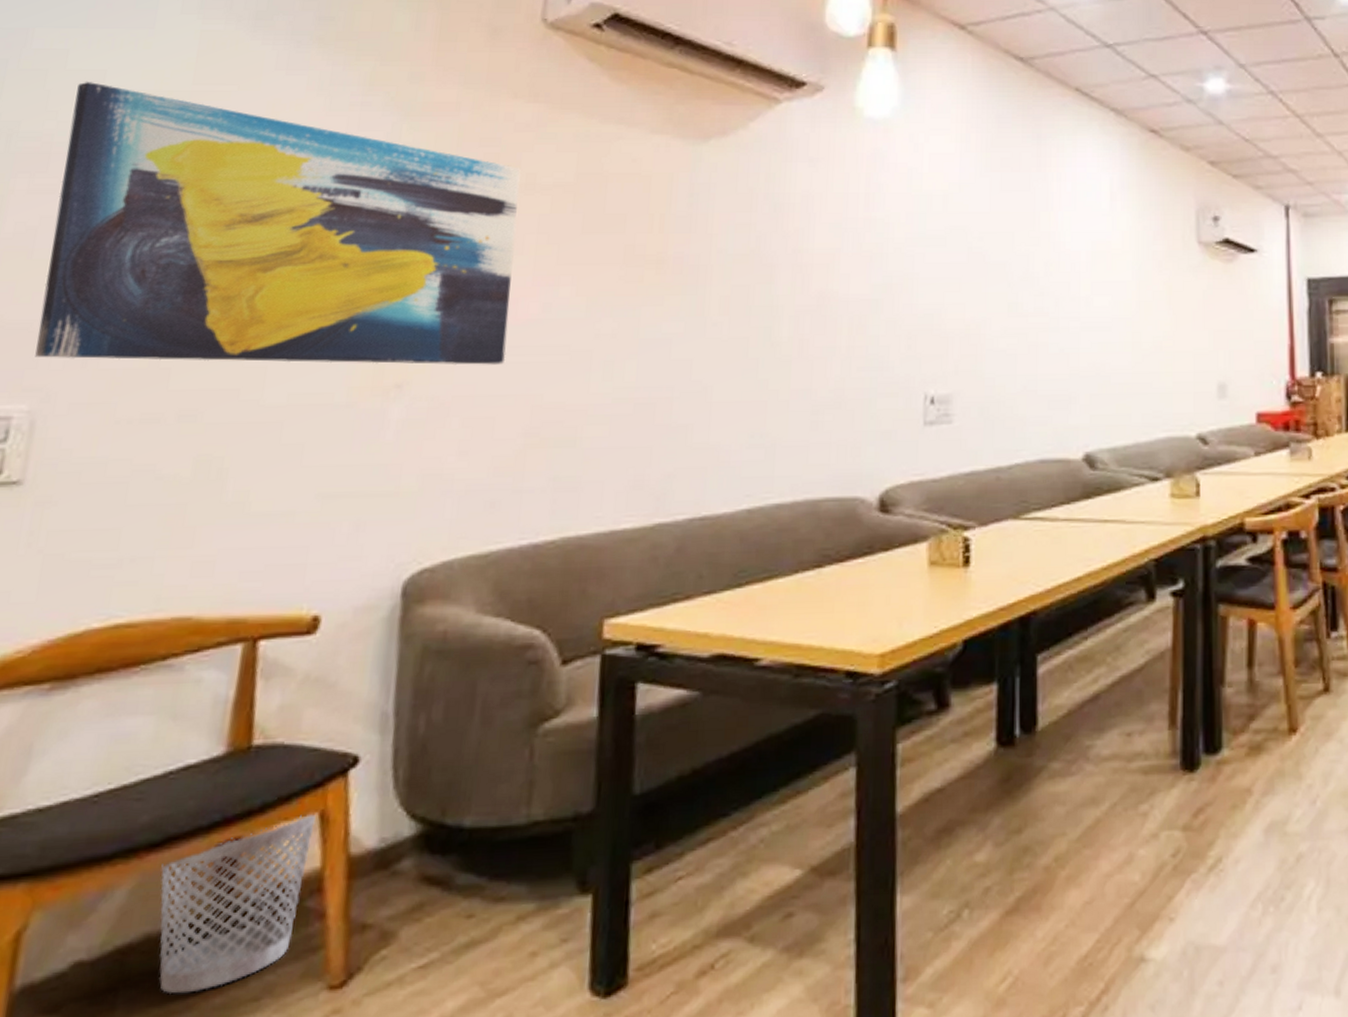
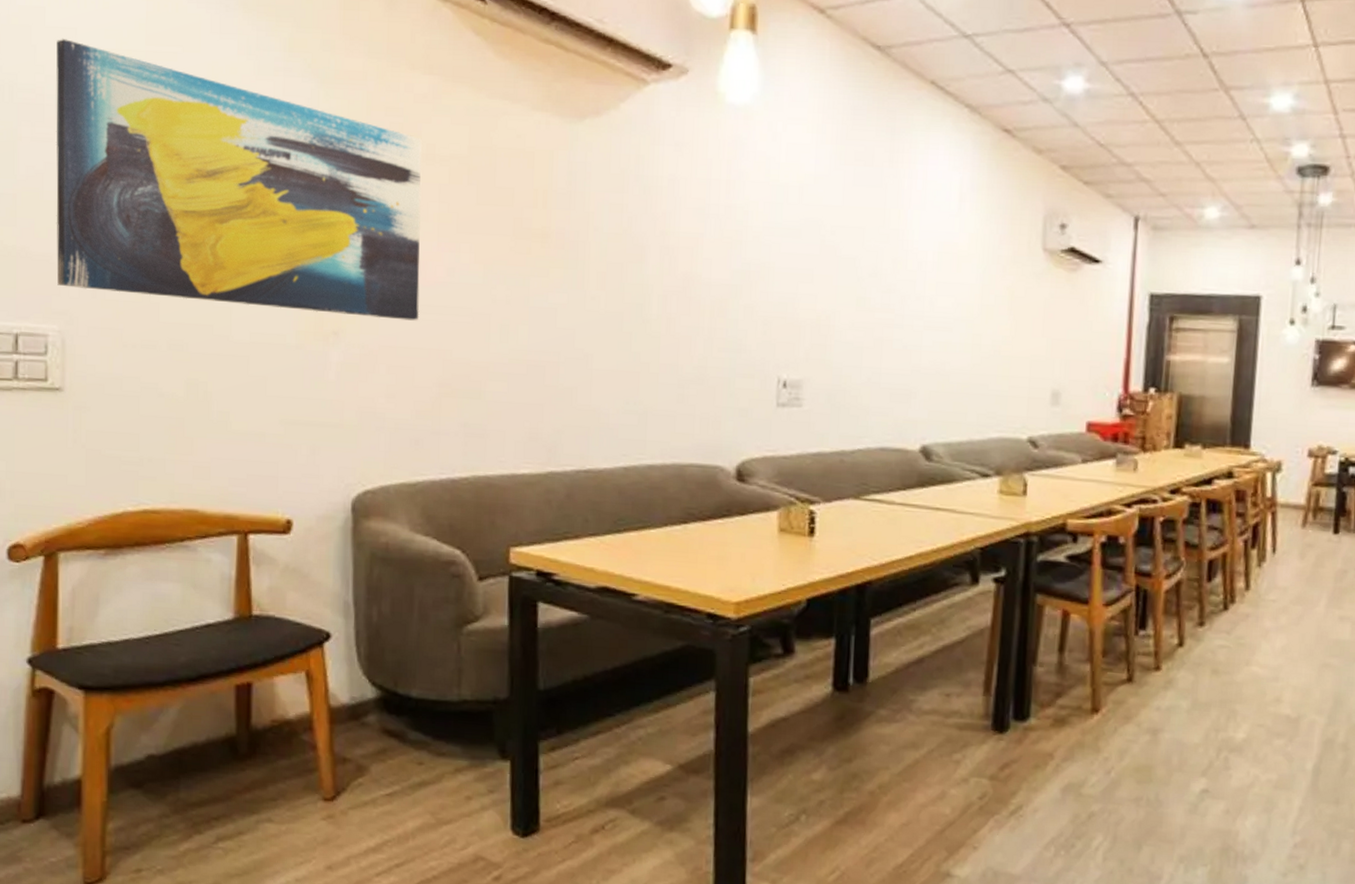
wastebasket: present [158,814,316,995] -> none [198,672,303,788]

